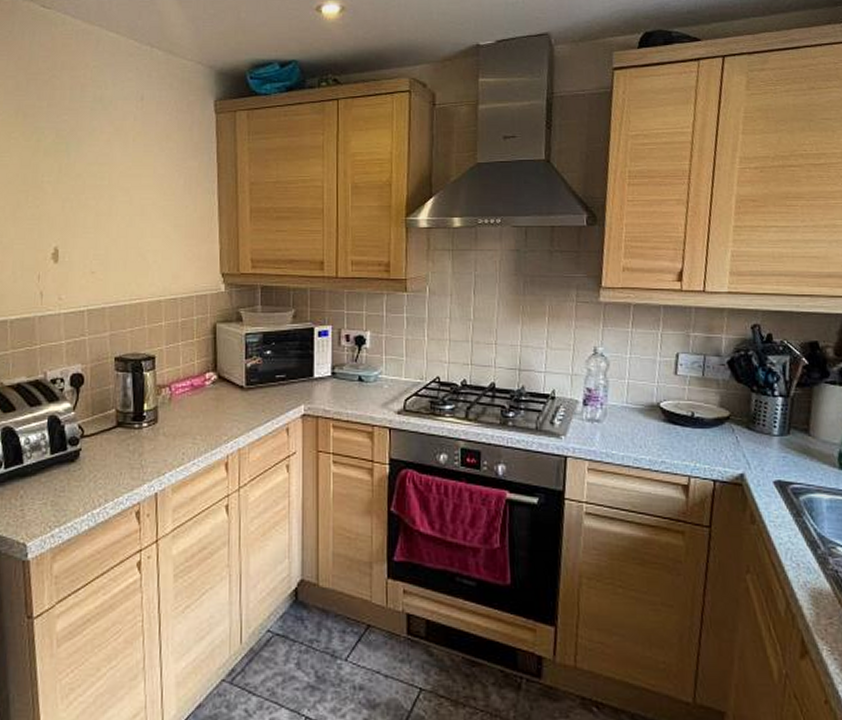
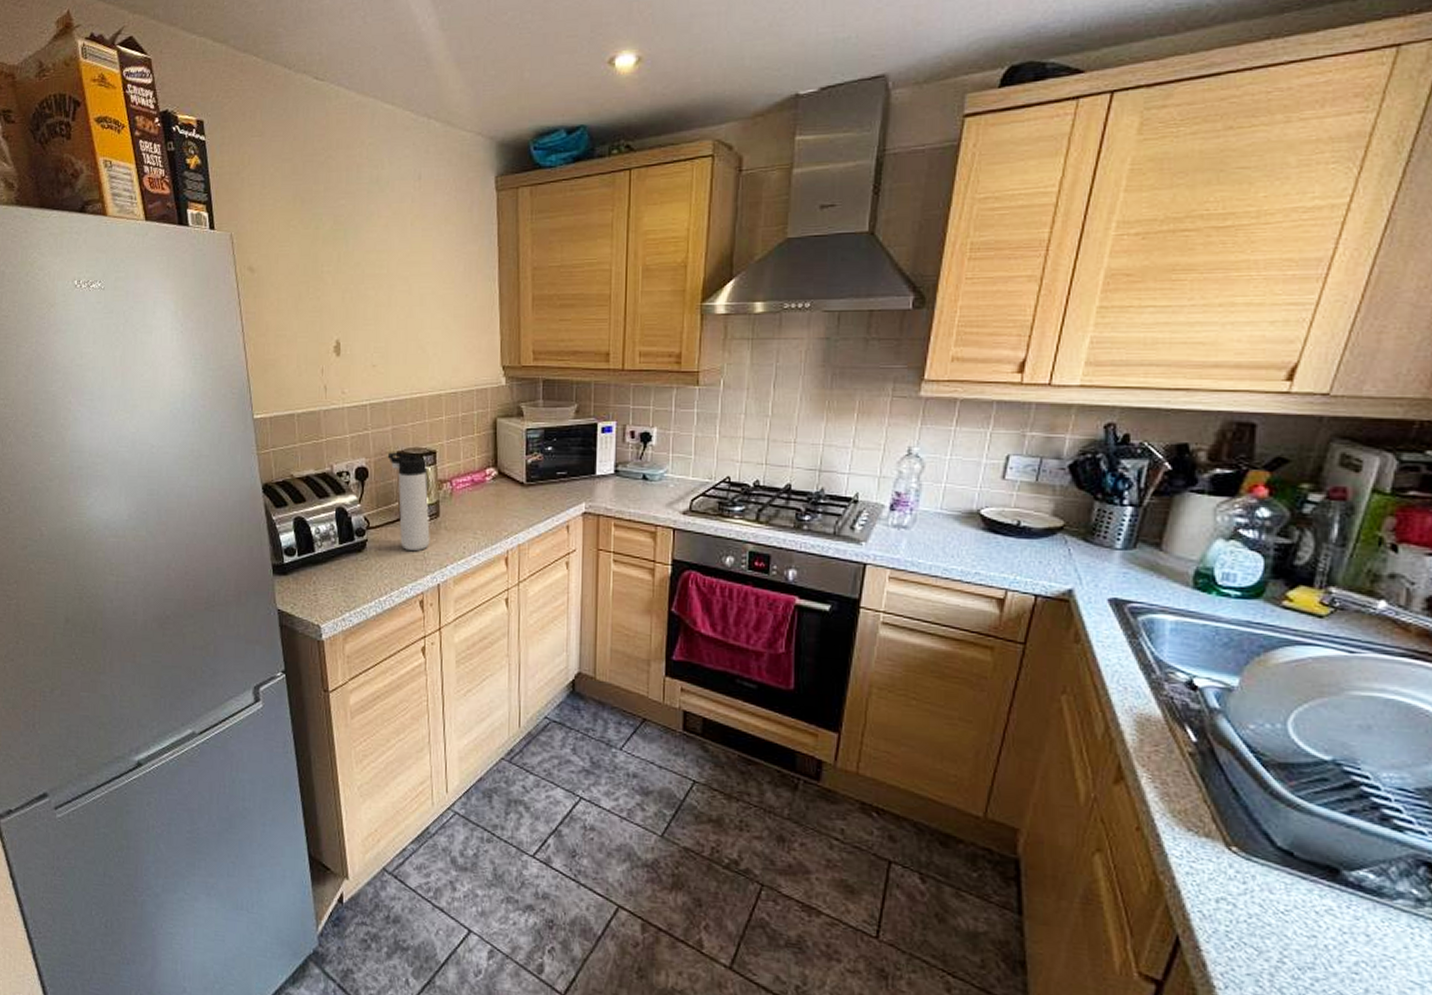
thermos bottle: none [104,358,148,460] -> present [387,452,430,552]

